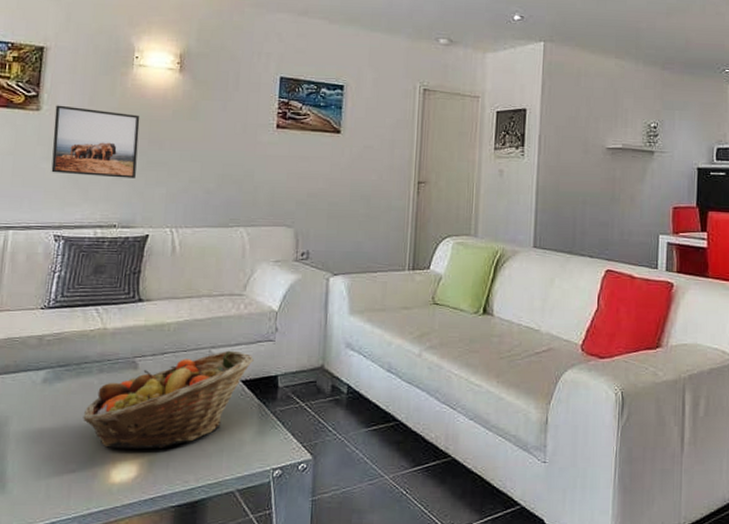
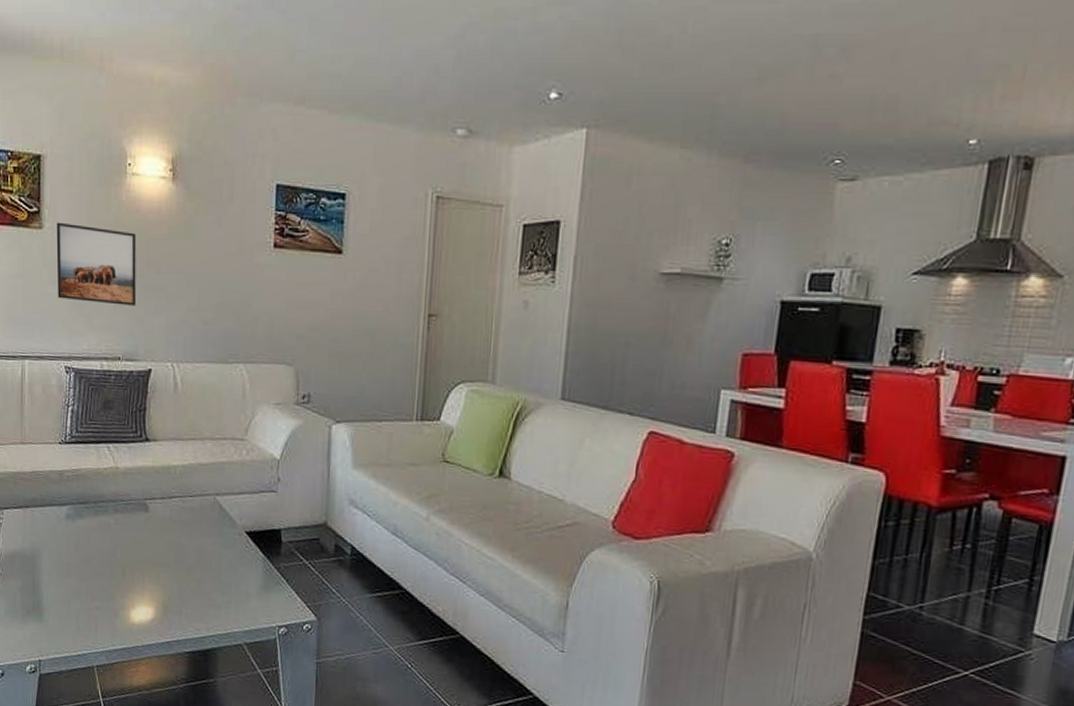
fruit basket: present [83,350,254,450] -> none [103,498,257,594]

